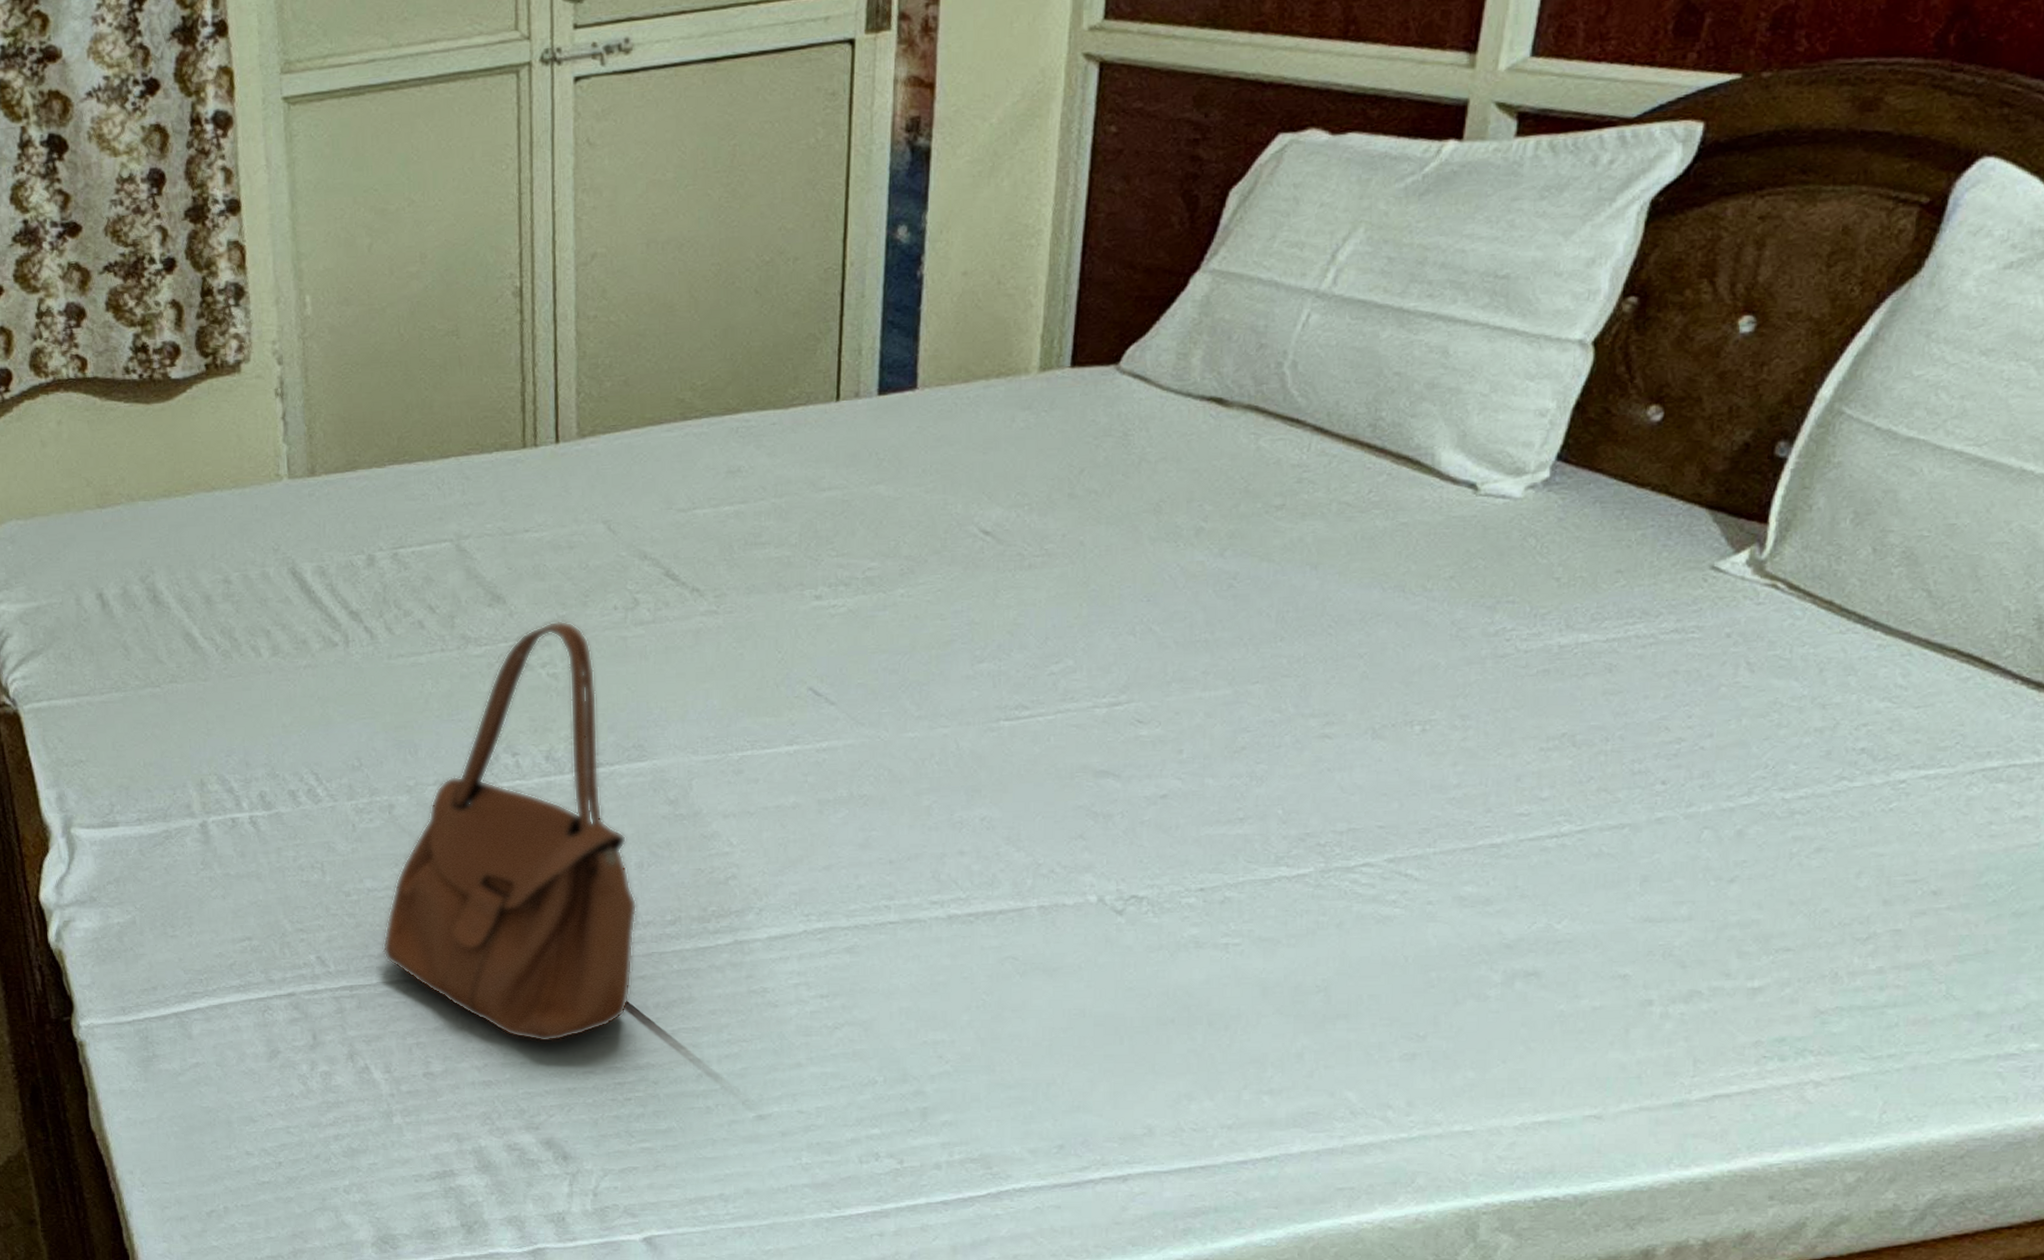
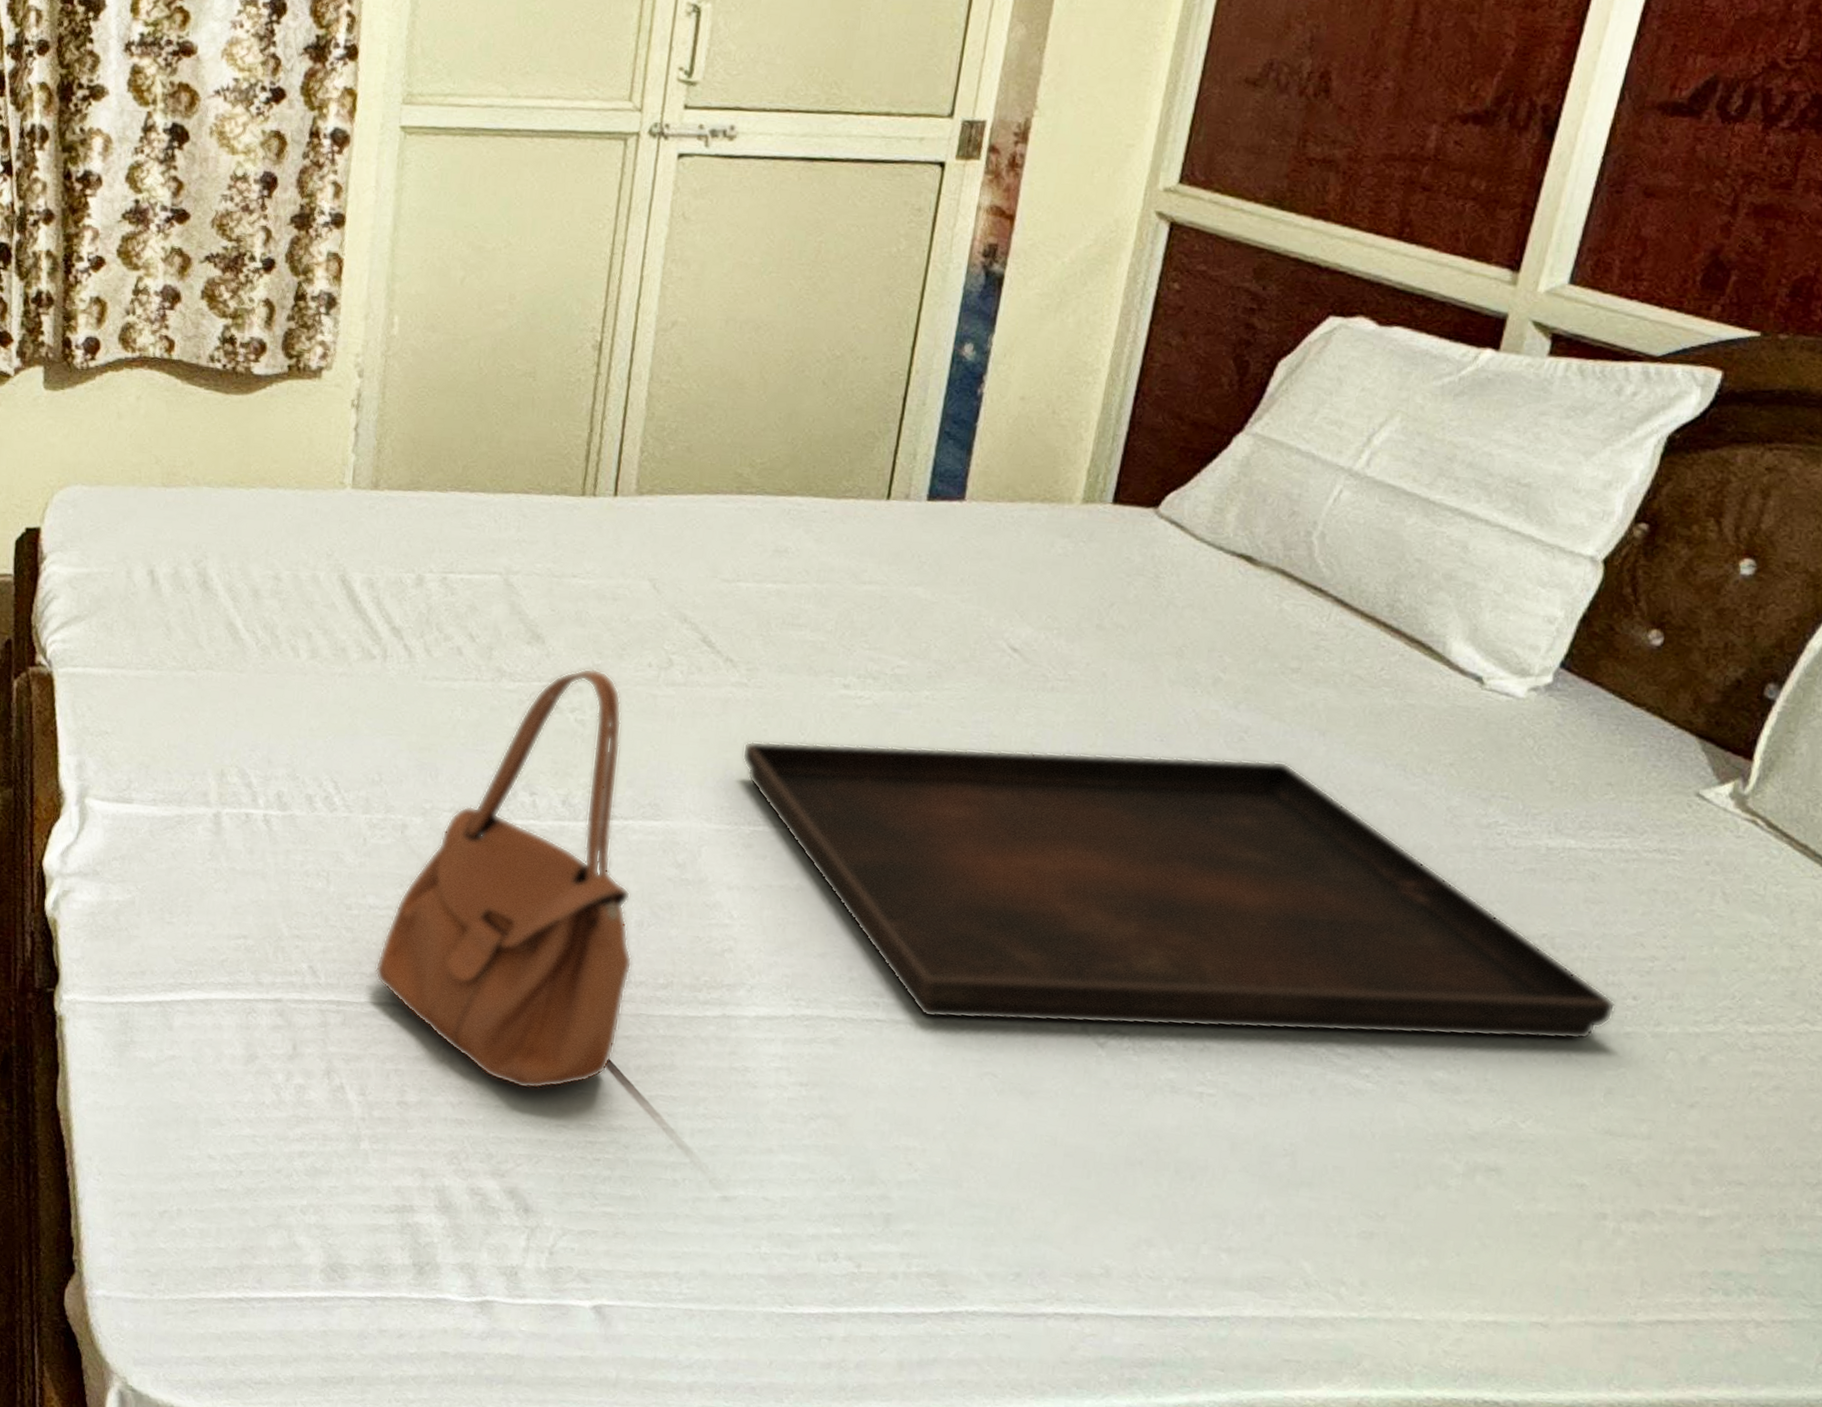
serving tray: none [721,602,1644,912] -> present [742,740,1616,1041]

